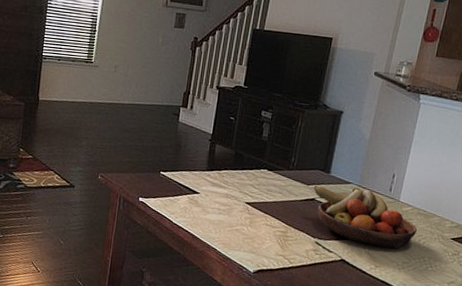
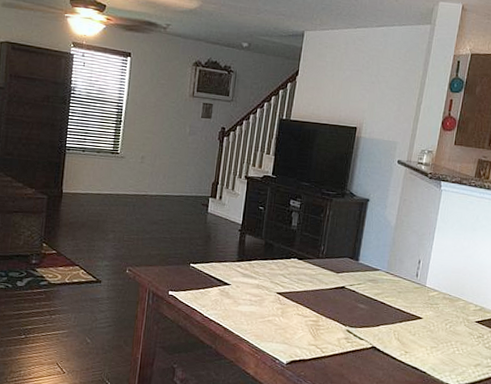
fruit bowl: present [314,185,417,249] -> none [343,273,443,334]

